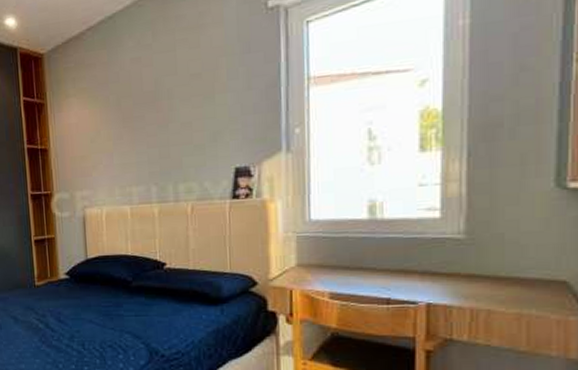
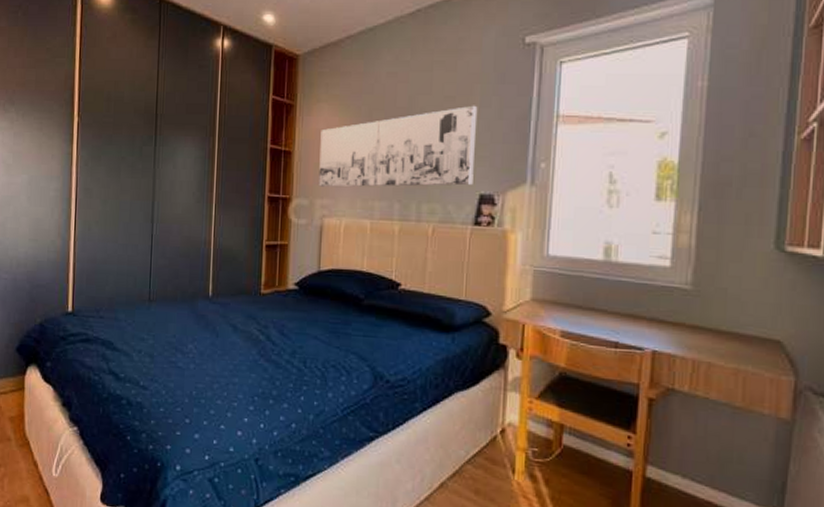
wall art: none [73,79,227,179] -> present [318,105,478,187]

